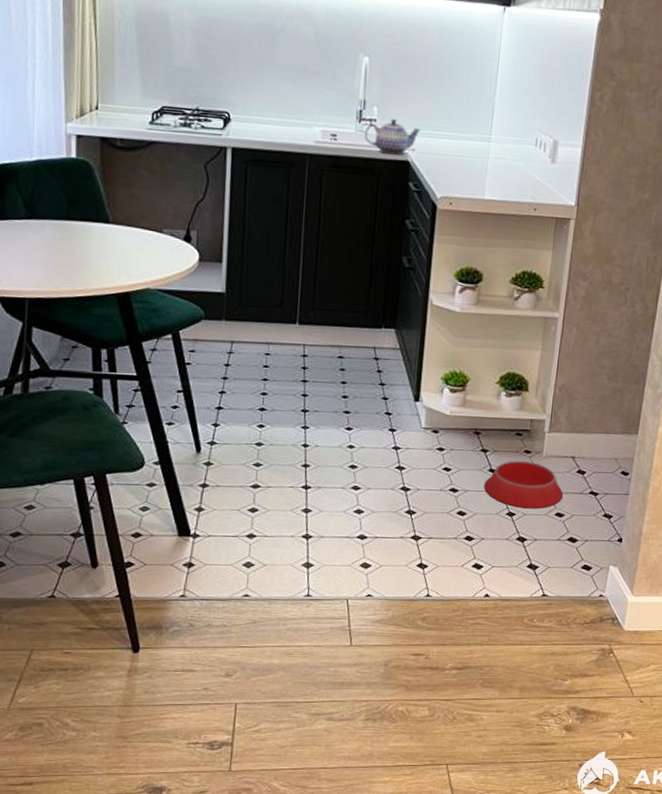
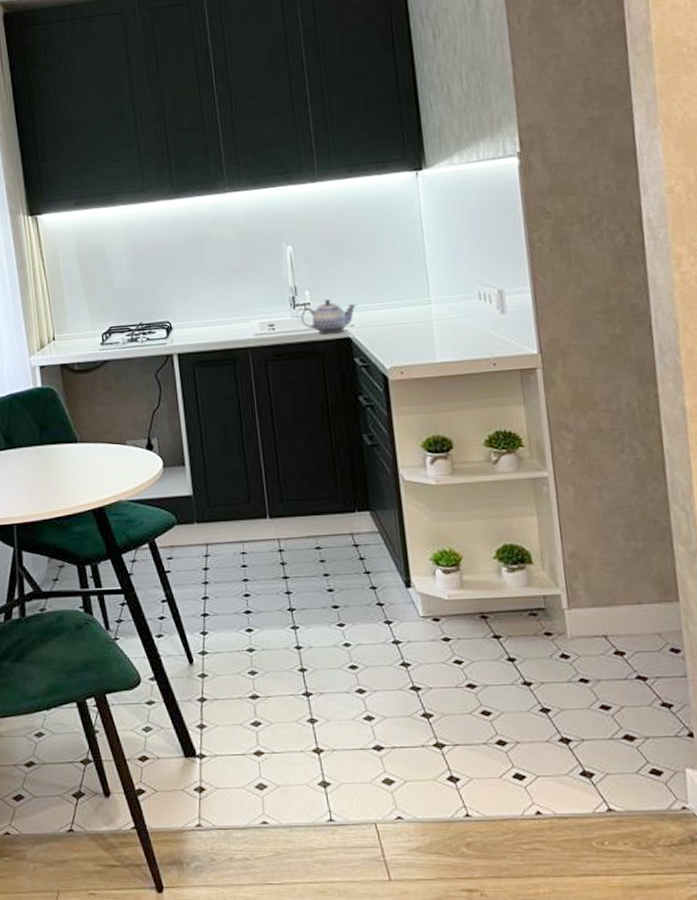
pet bowl: present [484,460,563,509] -> none [505,644,604,703]

